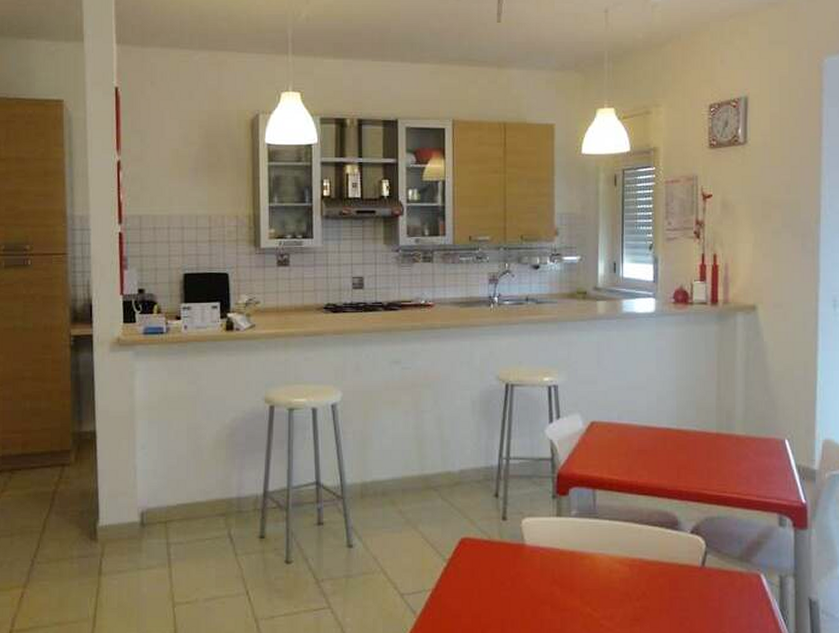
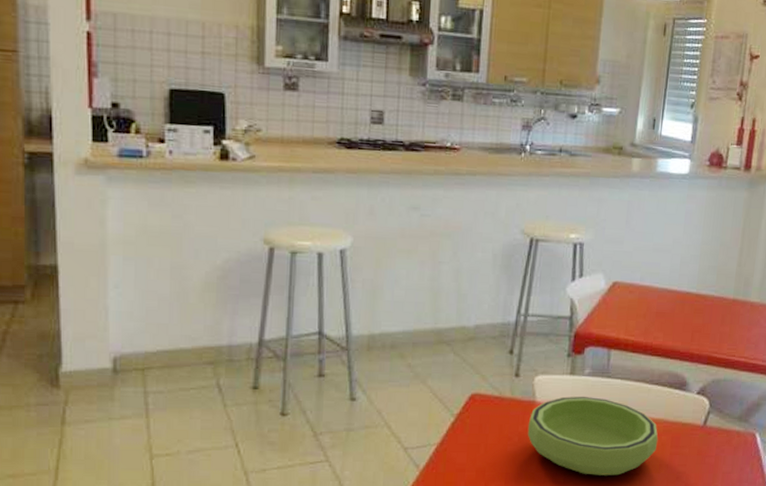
bowl: none [519,538,655,621] -> present [527,396,658,475]

